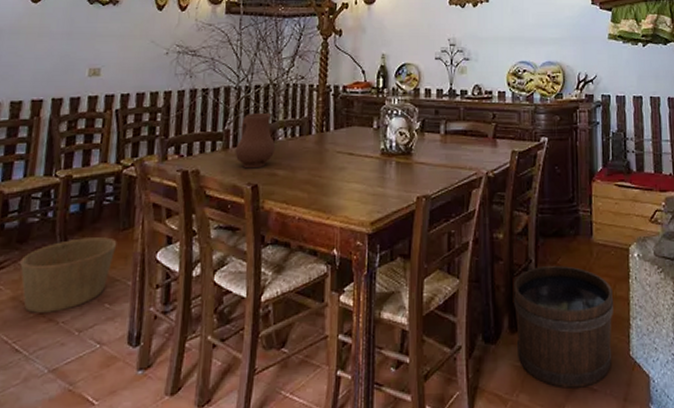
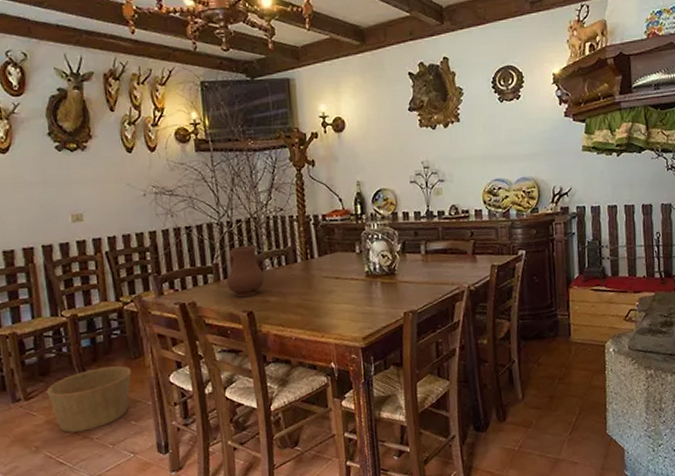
wooden bucket: present [512,266,614,388] -> none [499,363,592,463]

